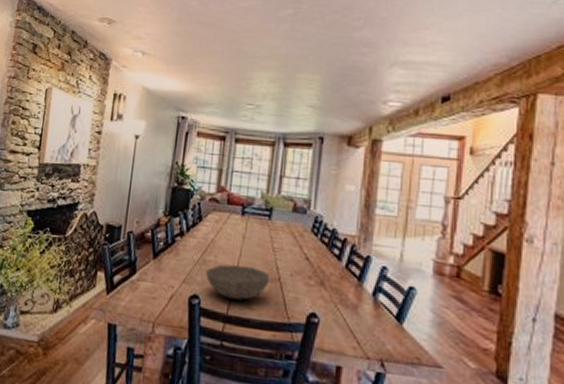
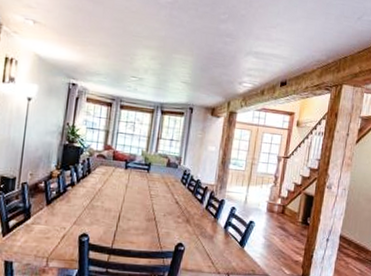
bowl: present [206,264,270,300] -> none [94,208,148,236]

